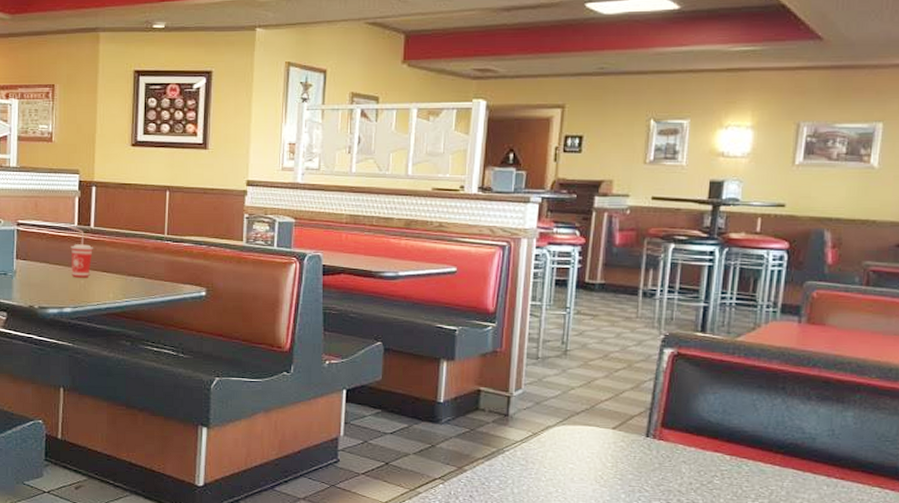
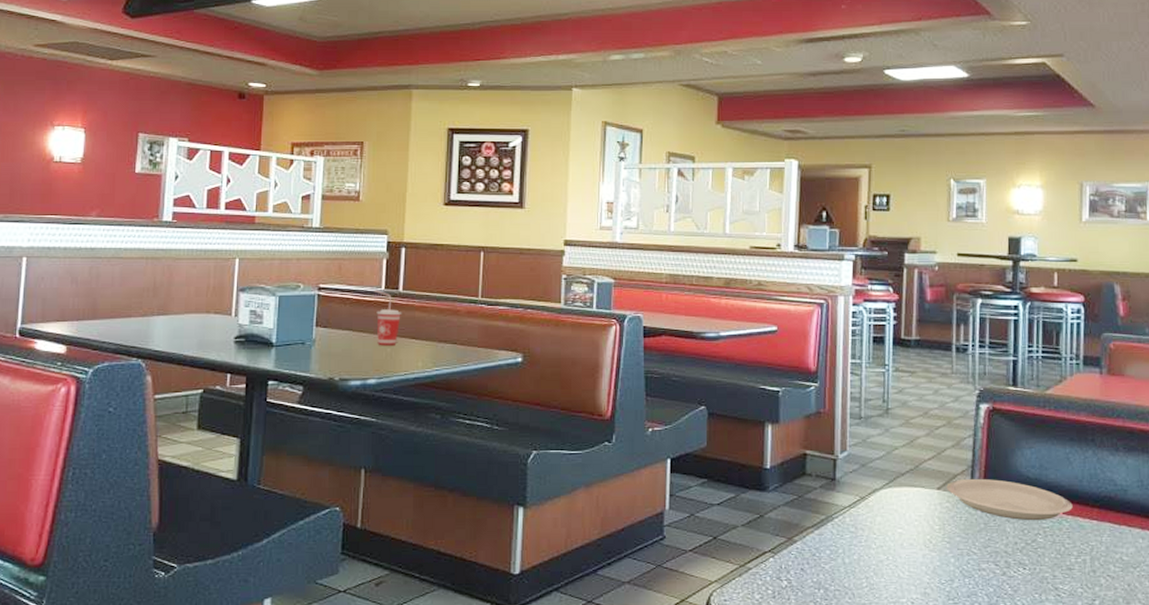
plate: none [622,420,755,464] -> present [946,478,1073,521]

